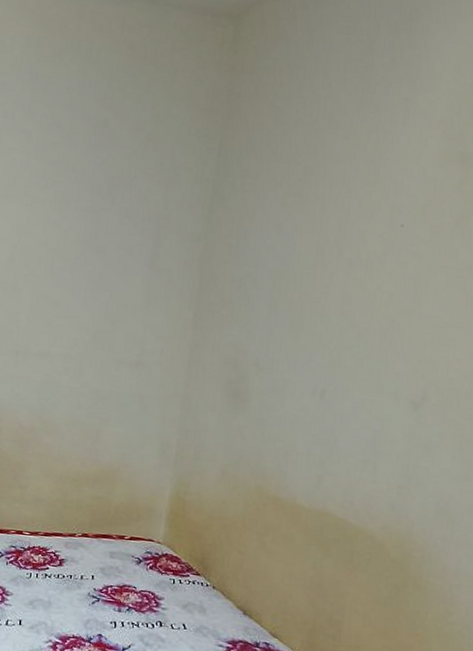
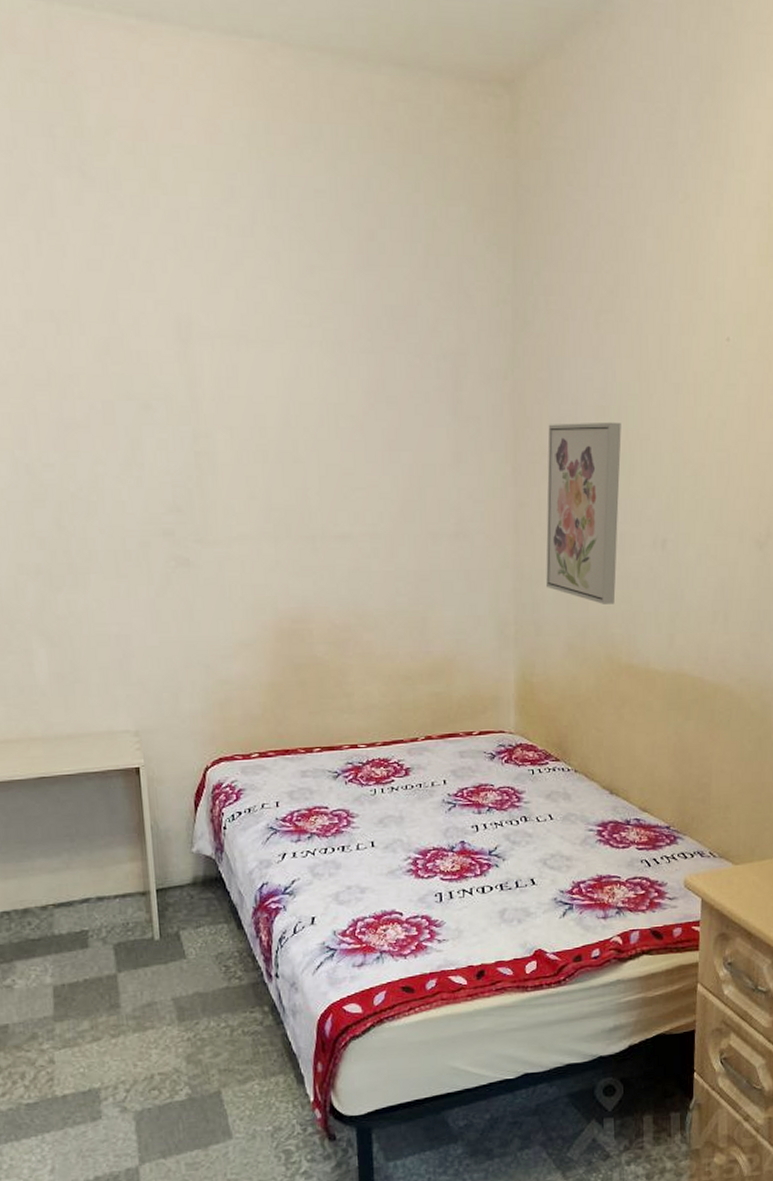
wall art: none [210,281,296,441] -> present [546,421,622,604]

